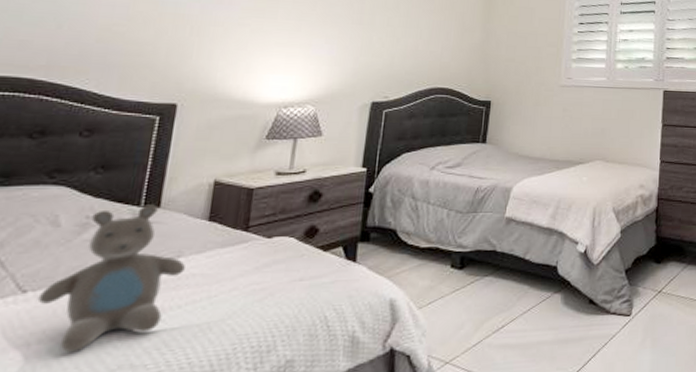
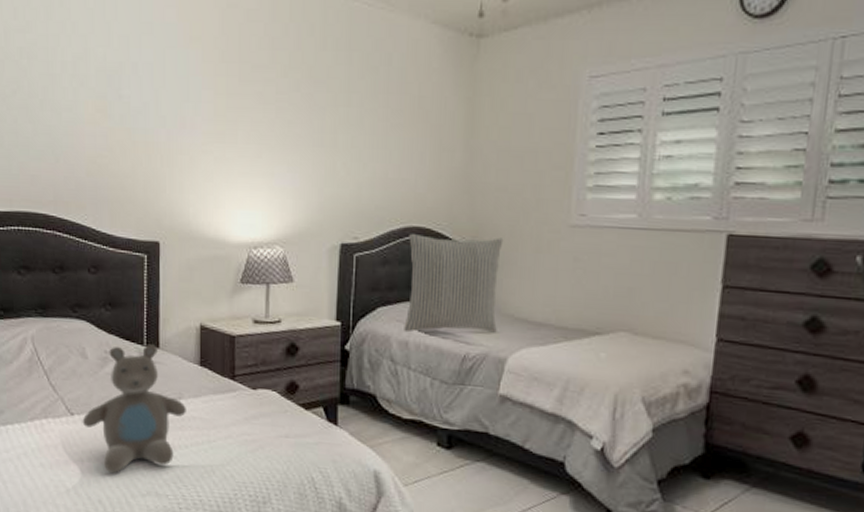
pillow: none [425,92,511,173] -> present [404,233,504,333]

